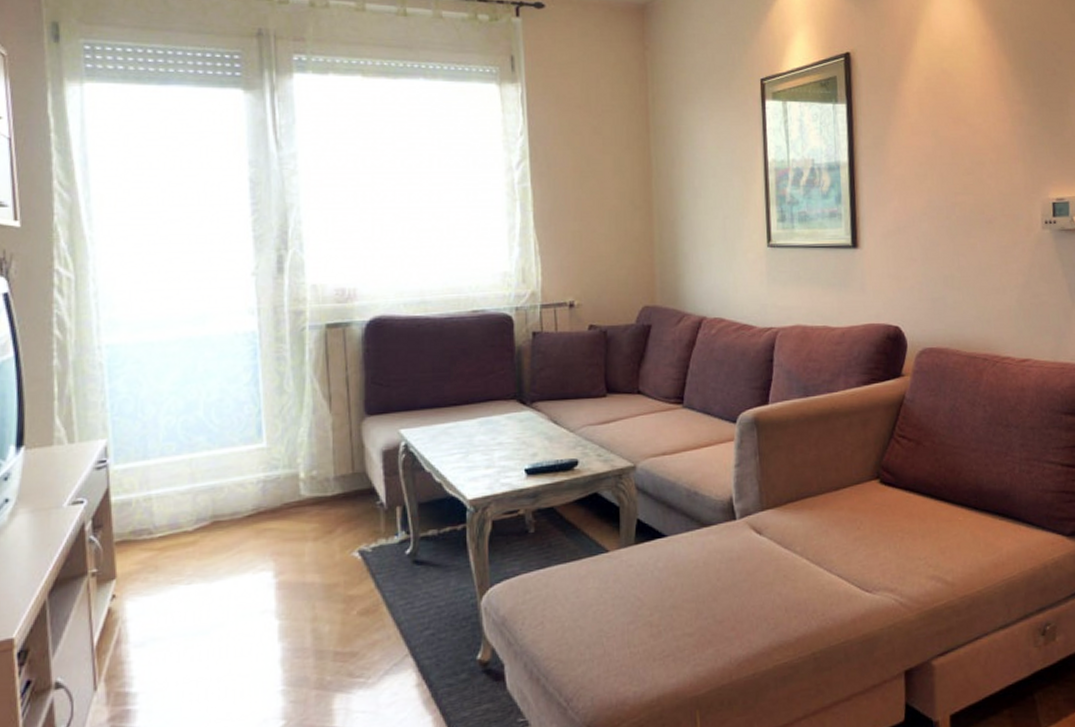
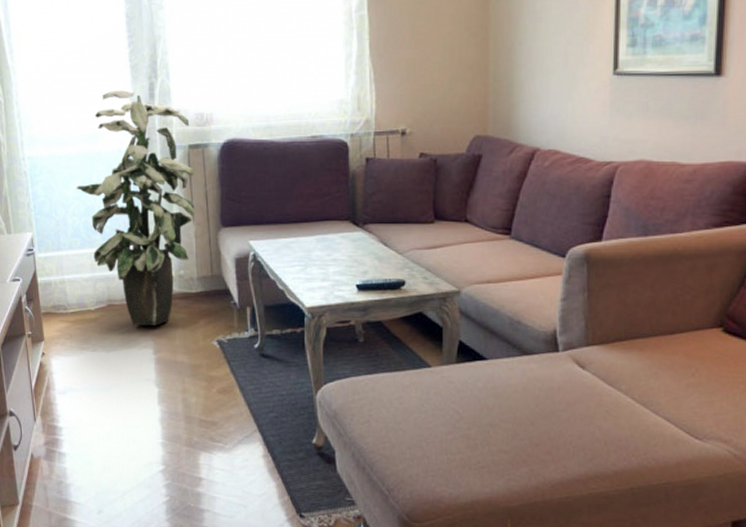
indoor plant: none [174,264,333,544] -> present [76,90,195,326]

